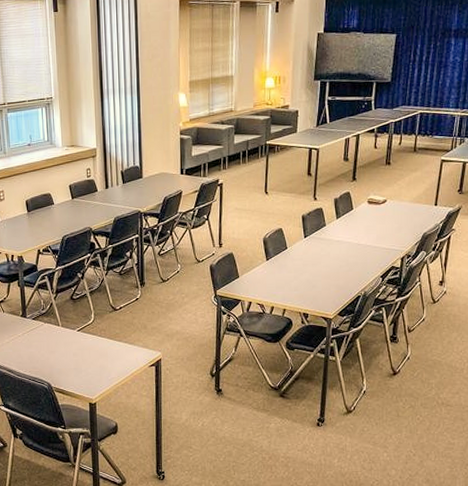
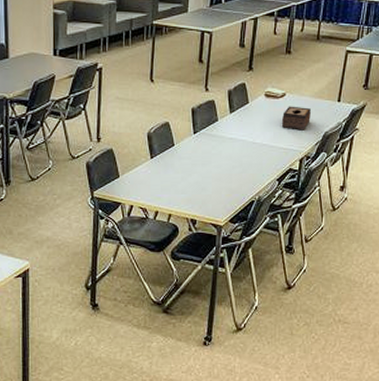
tissue box: none [383,210,410,232] -> present [281,106,311,130]

